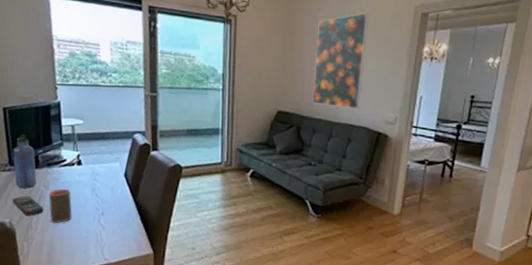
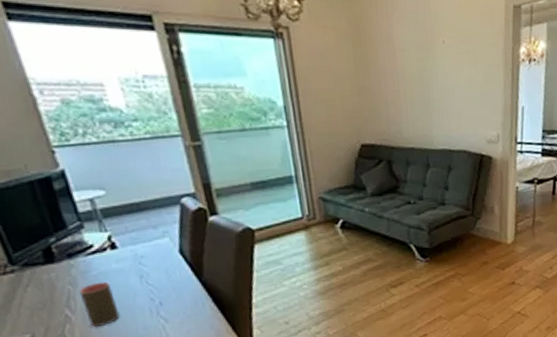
remote control: present [12,196,44,216] -> none [27,300,79,325]
water bottle: present [13,134,37,189] -> none [10,221,58,292]
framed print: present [312,12,369,109] -> none [394,10,456,131]

